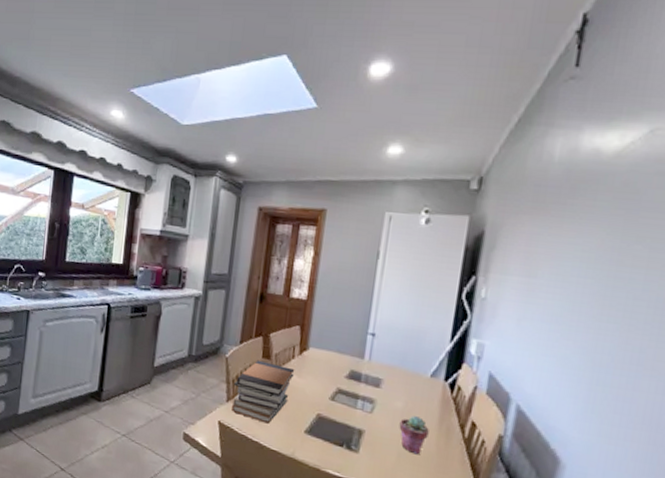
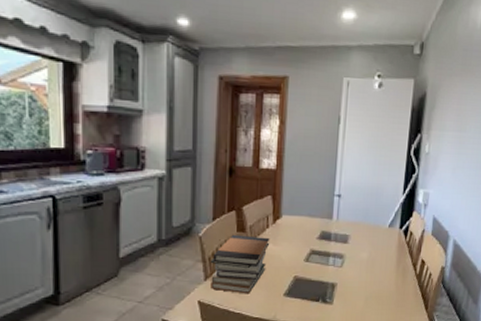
potted succulent: present [399,416,429,455] -> none [365,263,389,296]

